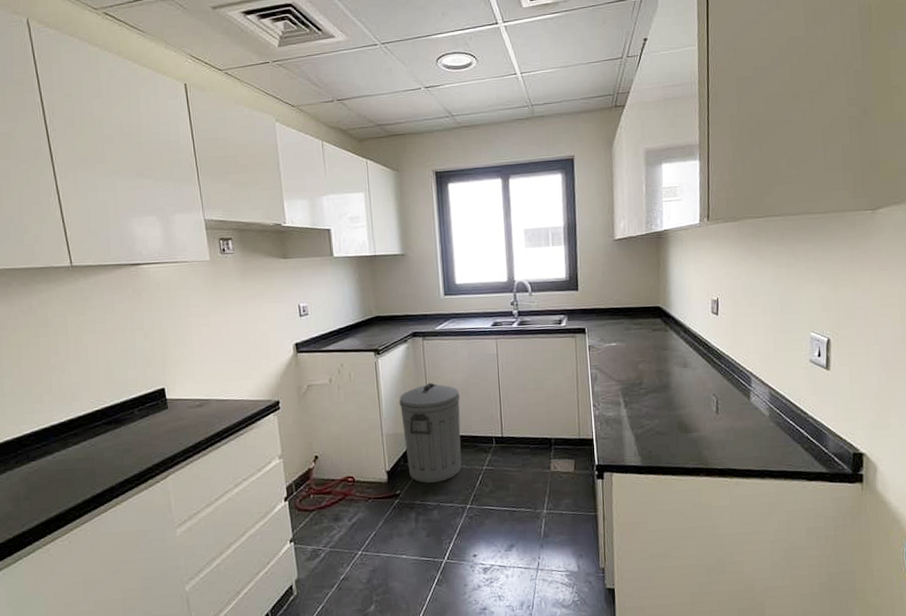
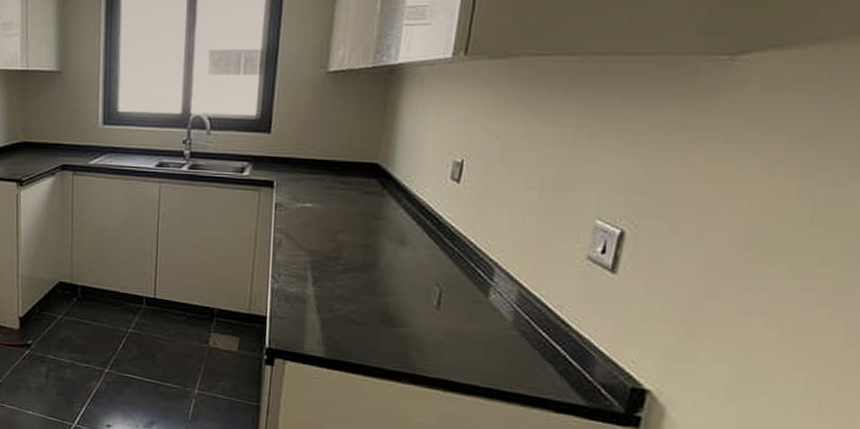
trash can: present [399,382,462,483] -> none [39,225,109,338]

